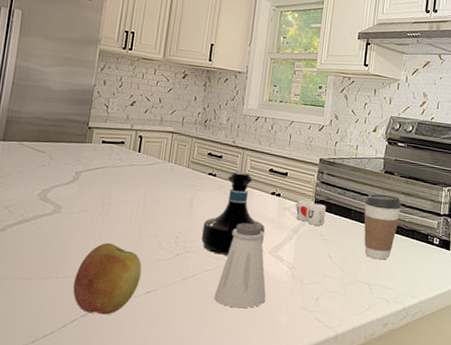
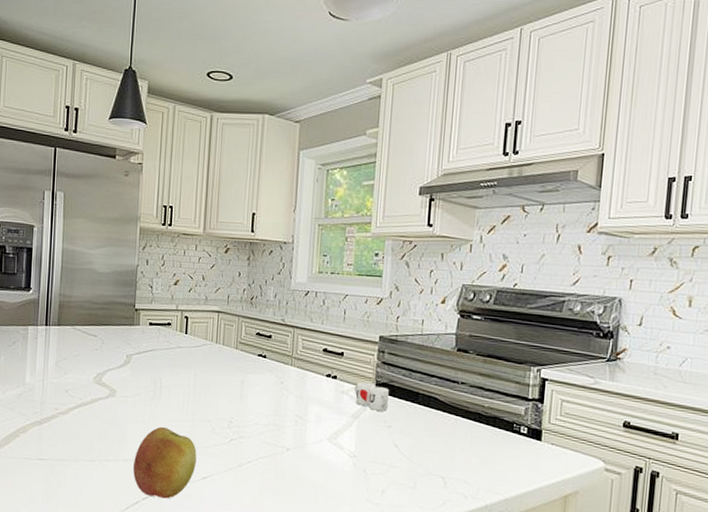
tequila bottle: present [201,172,265,255] -> none [255,352,322,442]
saltshaker: present [214,223,266,309] -> none [271,408,327,498]
coffee cup: present [364,194,402,260] -> none [434,375,480,451]

